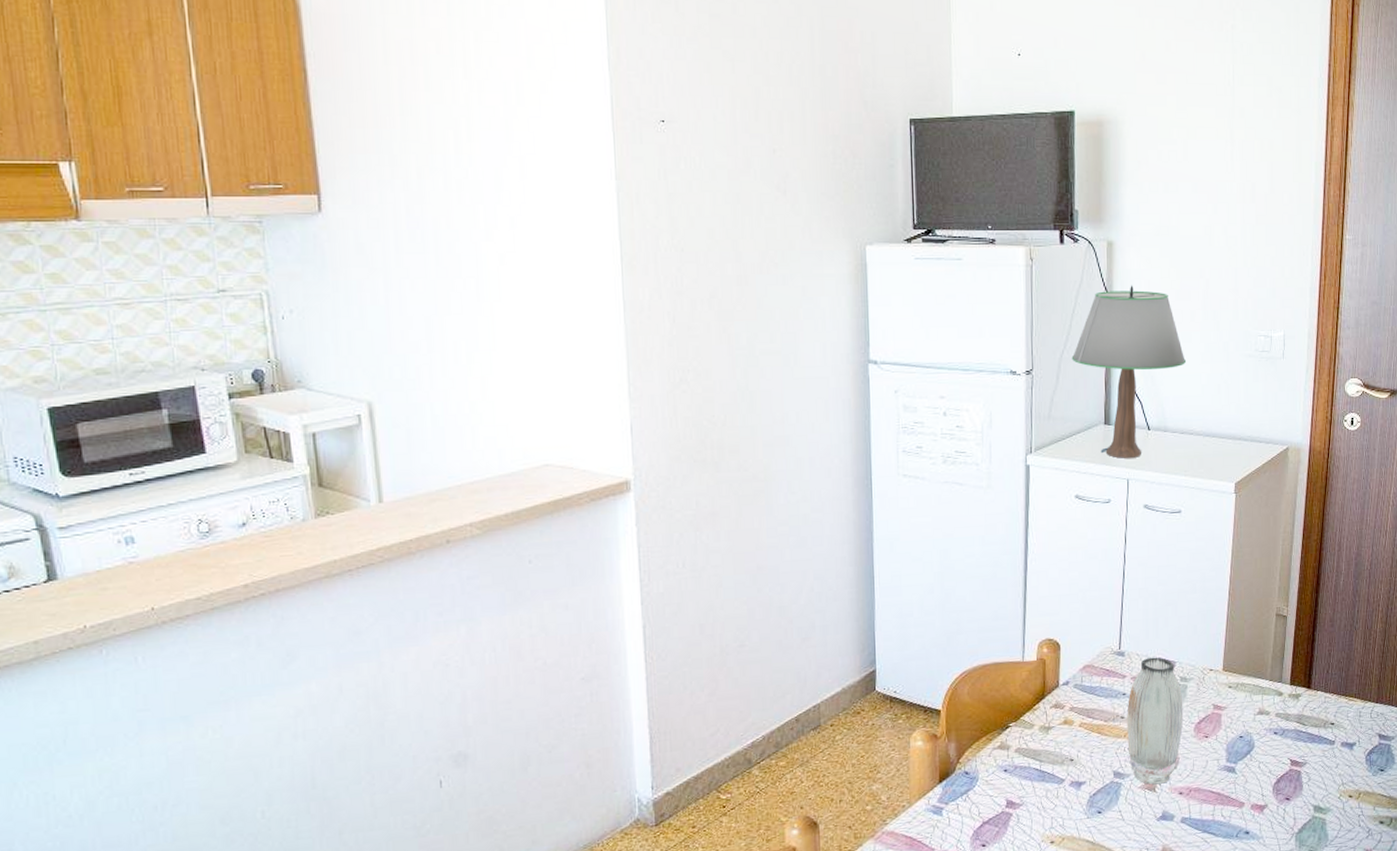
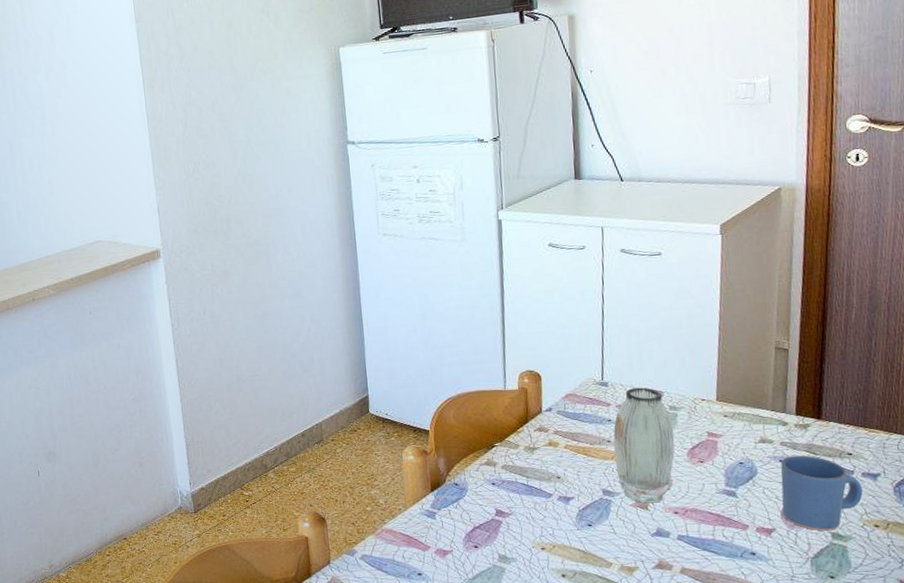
table lamp: present [1071,285,1187,459] -> none [537,52,660,209]
mug: none [1274,726,1341,805] -> present [780,455,863,531]

